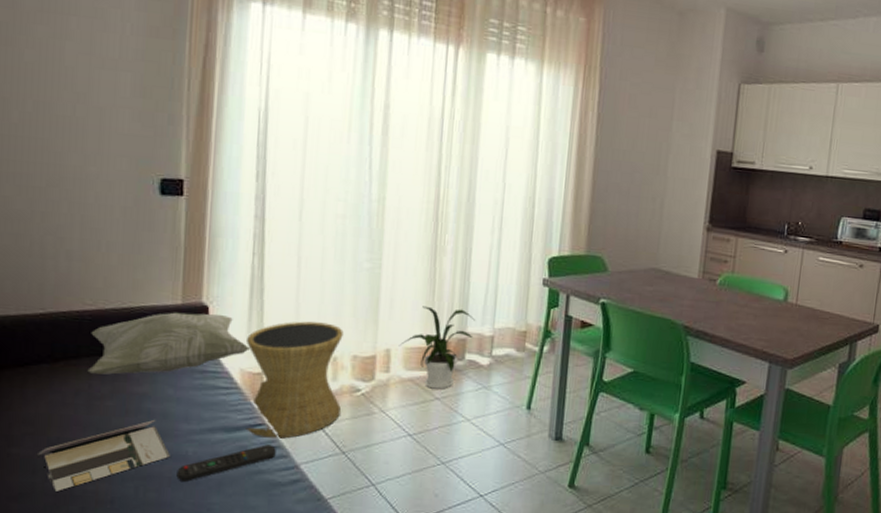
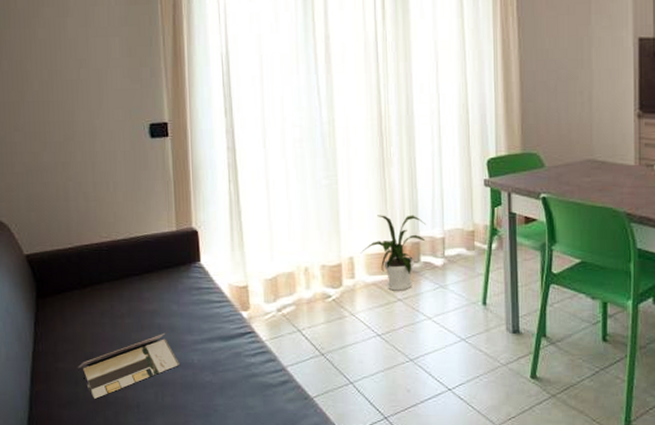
decorative pillow: present [87,312,250,375] -> none [108,236,234,296]
remote control: present [176,444,276,482] -> none [186,350,265,386]
side table: present [246,321,343,439] -> none [231,237,316,344]

